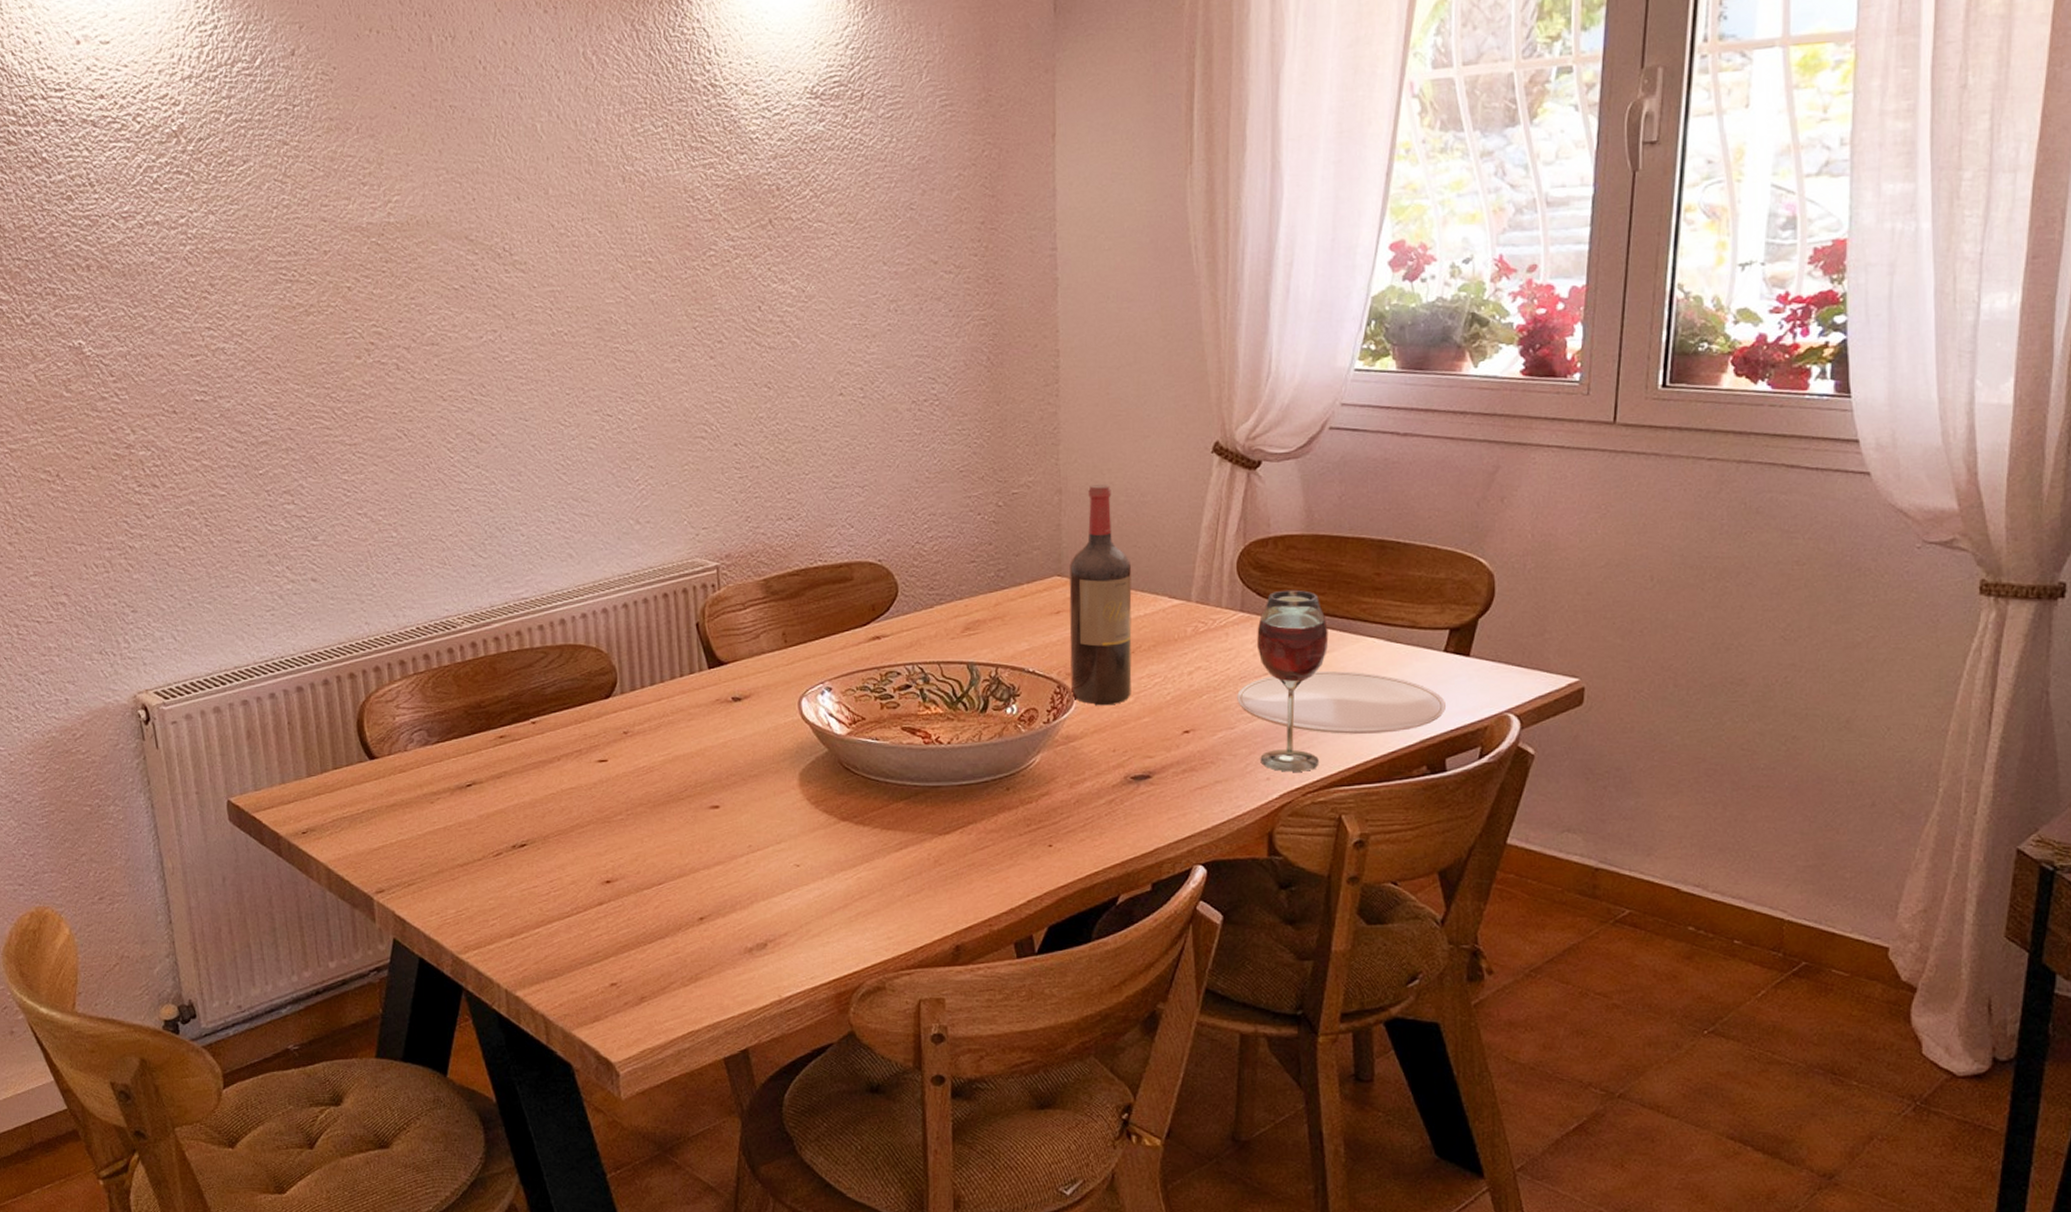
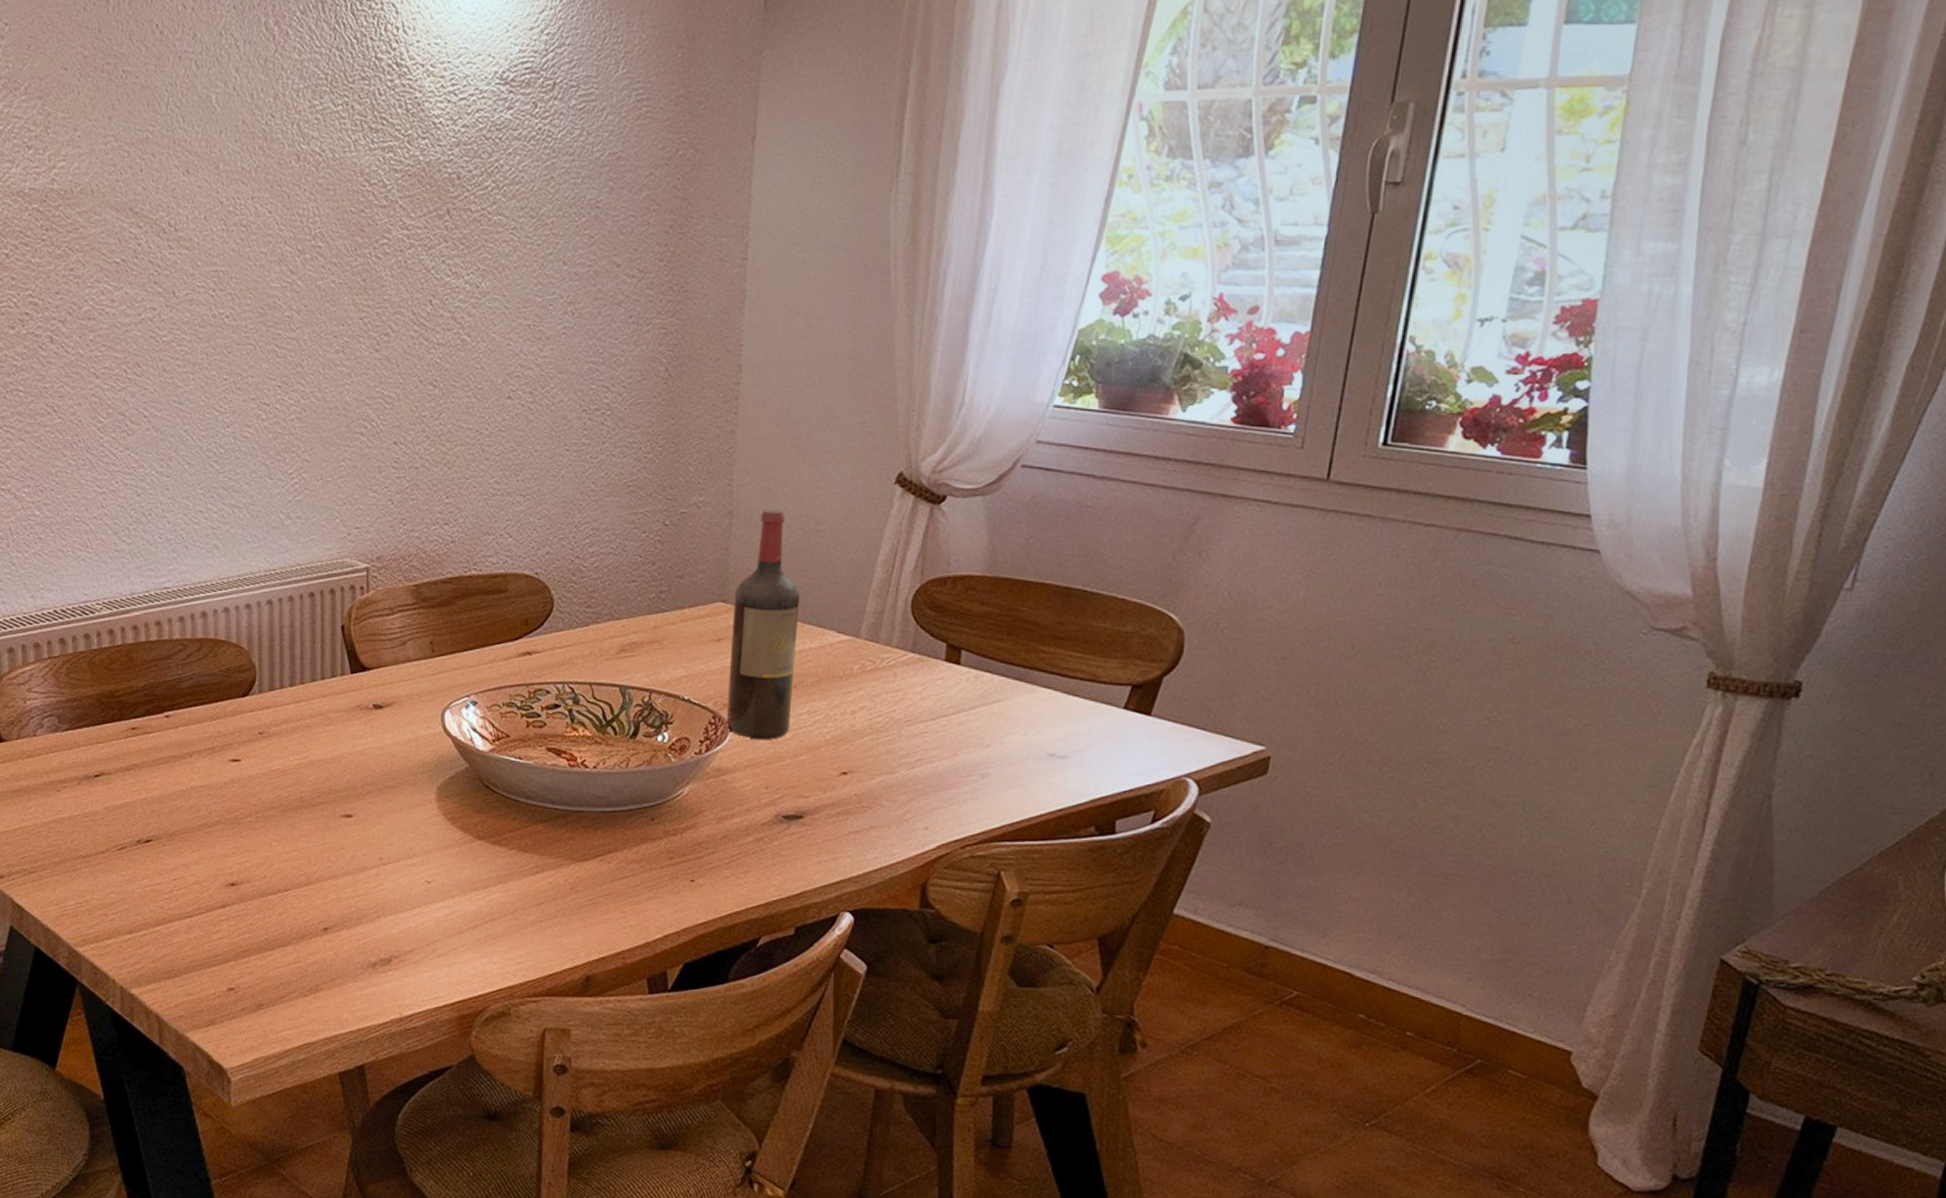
plate: present [1237,670,1446,734] -> none [900,719,1121,790]
wineglass: present [1256,590,1329,772] -> none [919,633,1003,823]

